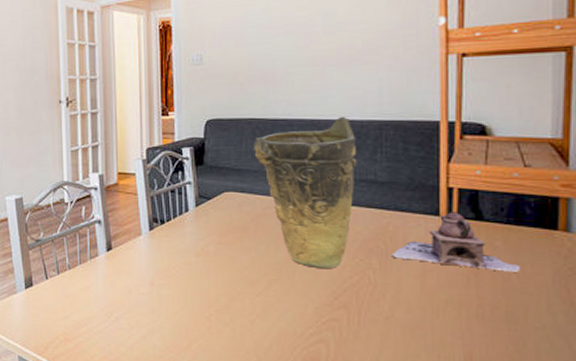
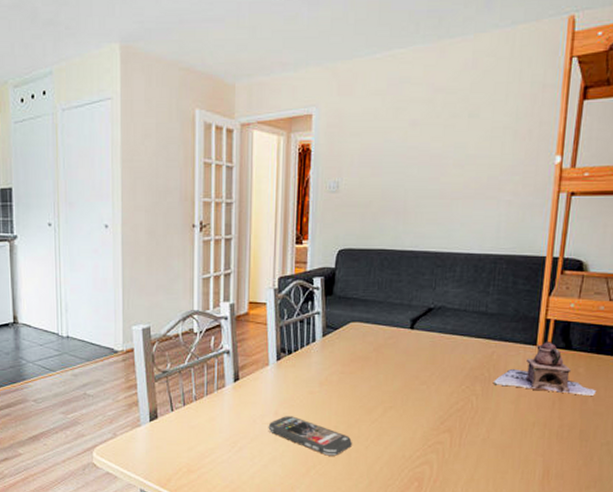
smartphone: none [144,287,235,330] -> present [268,416,352,456]
vase: present [254,116,357,269] -> none [381,249,473,396]

